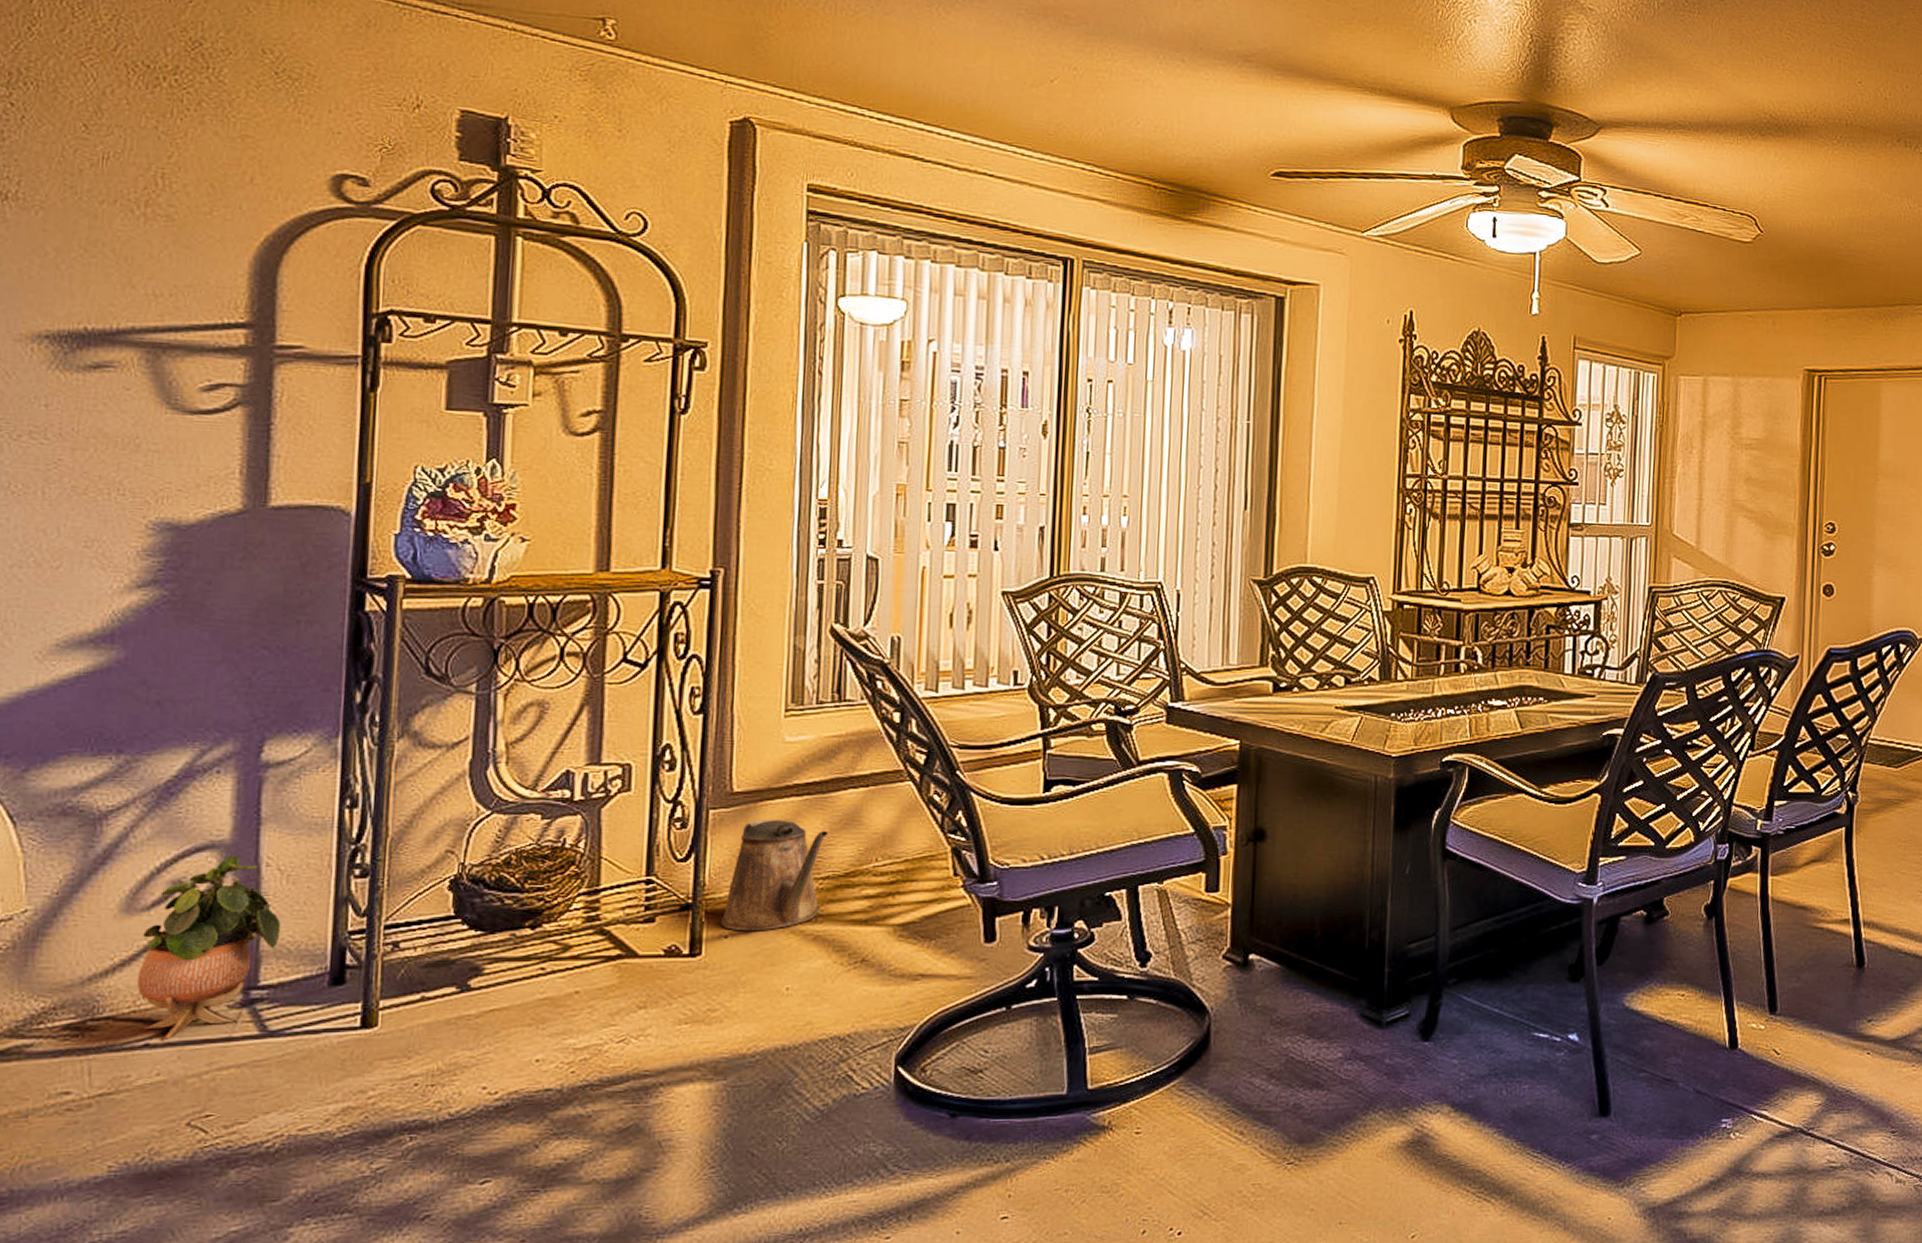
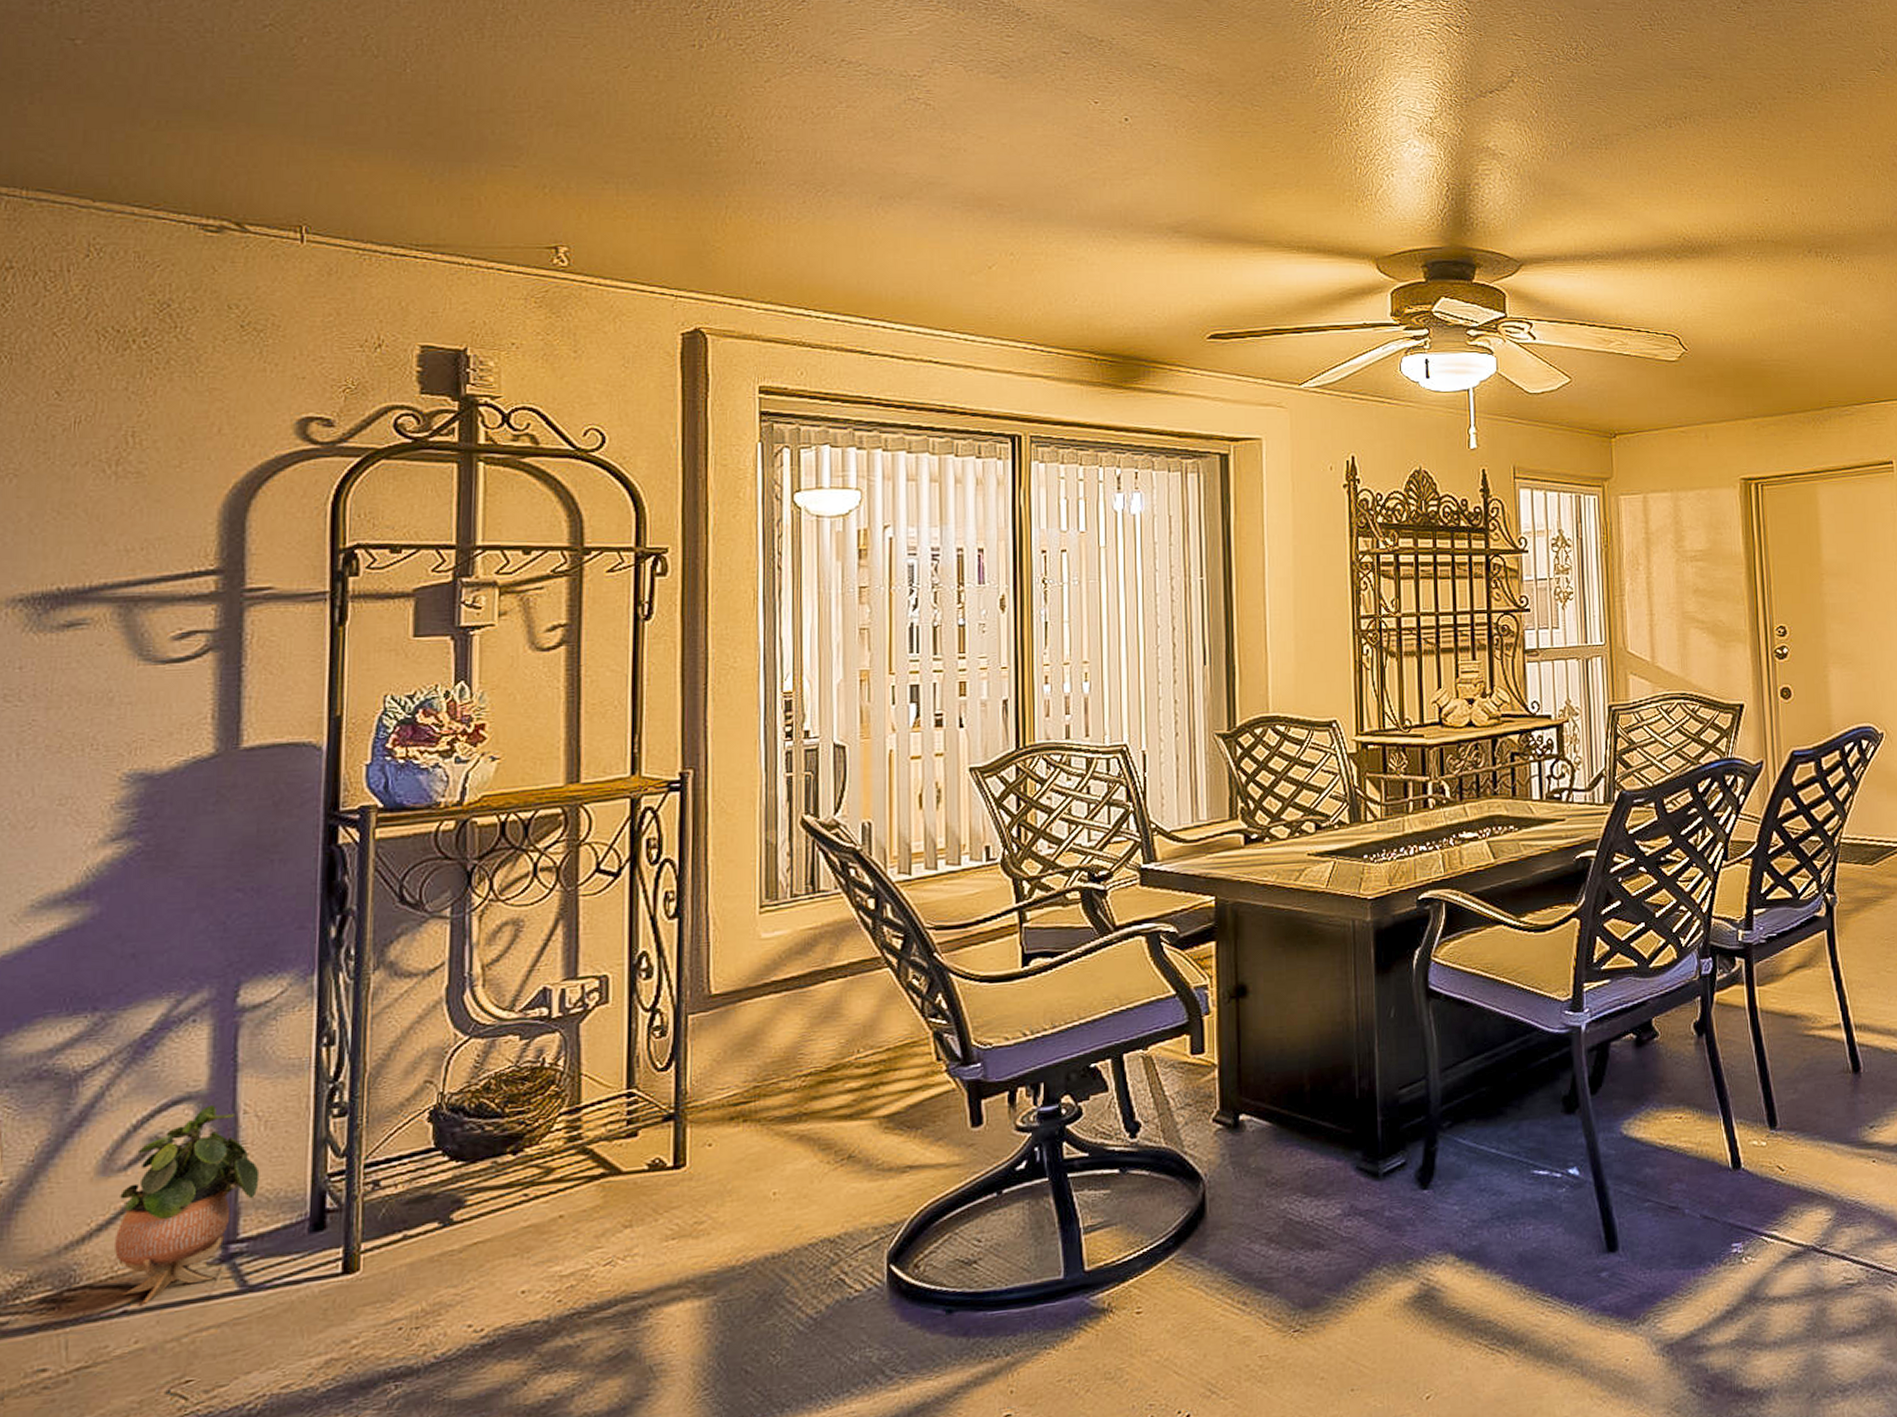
watering can: present [720,819,829,932] -> none [703,1018,809,1138]

